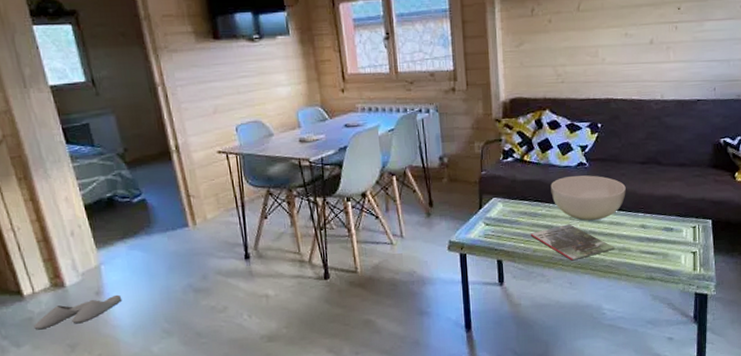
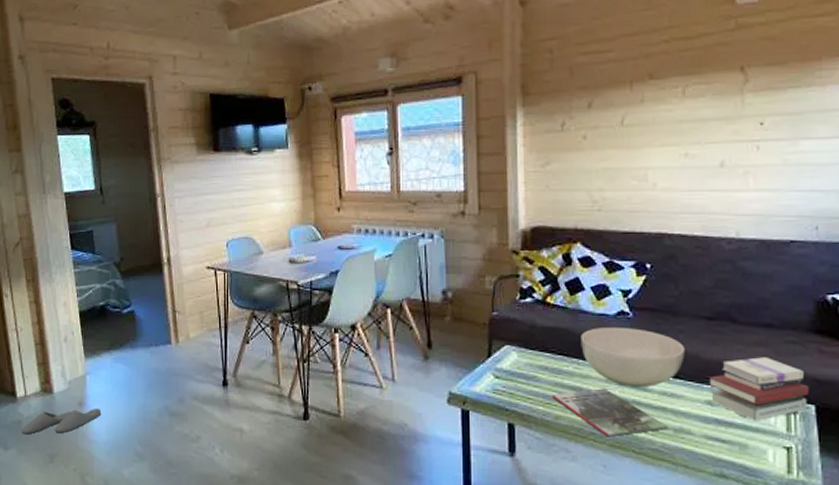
books: none [642,188,708,236] -> present [709,357,809,422]

